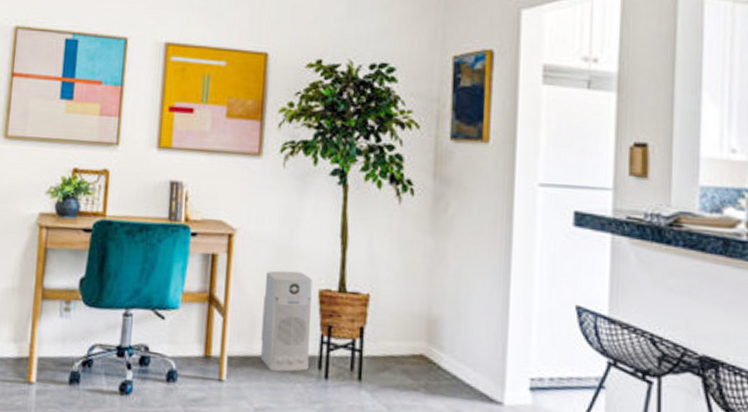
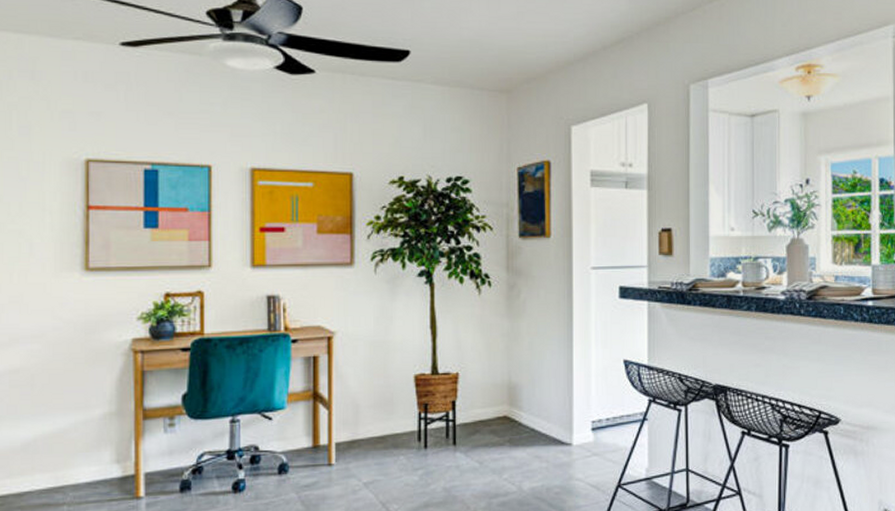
air purifier: present [260,270,313,372] -> none [365,361,410,449]

